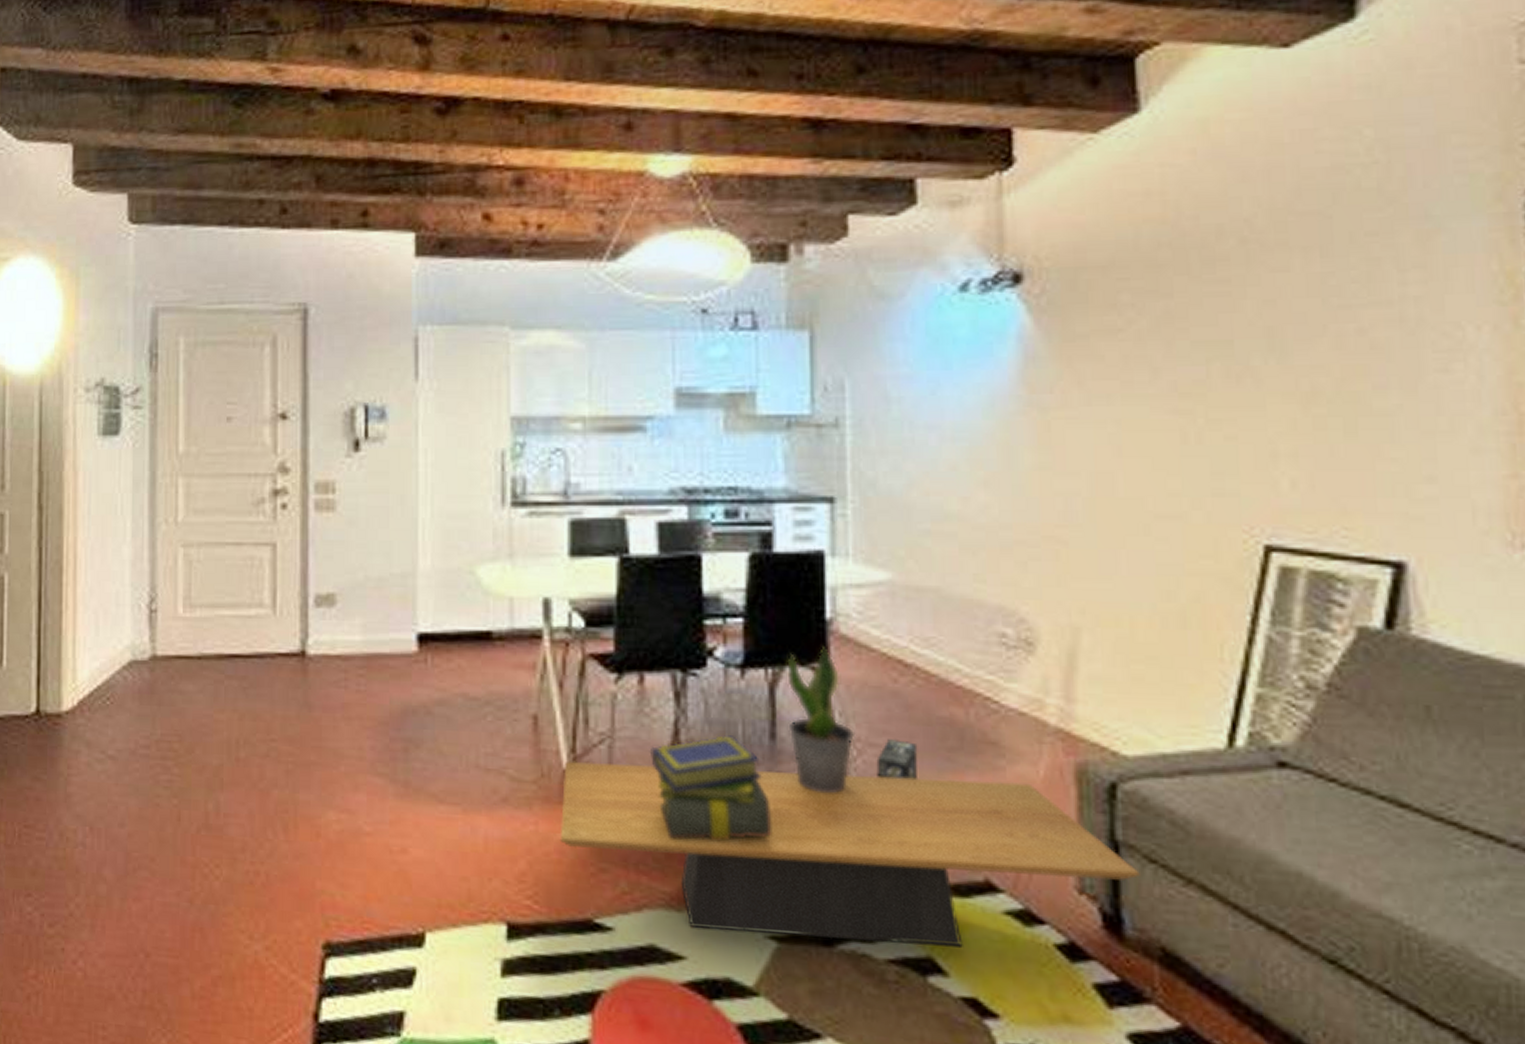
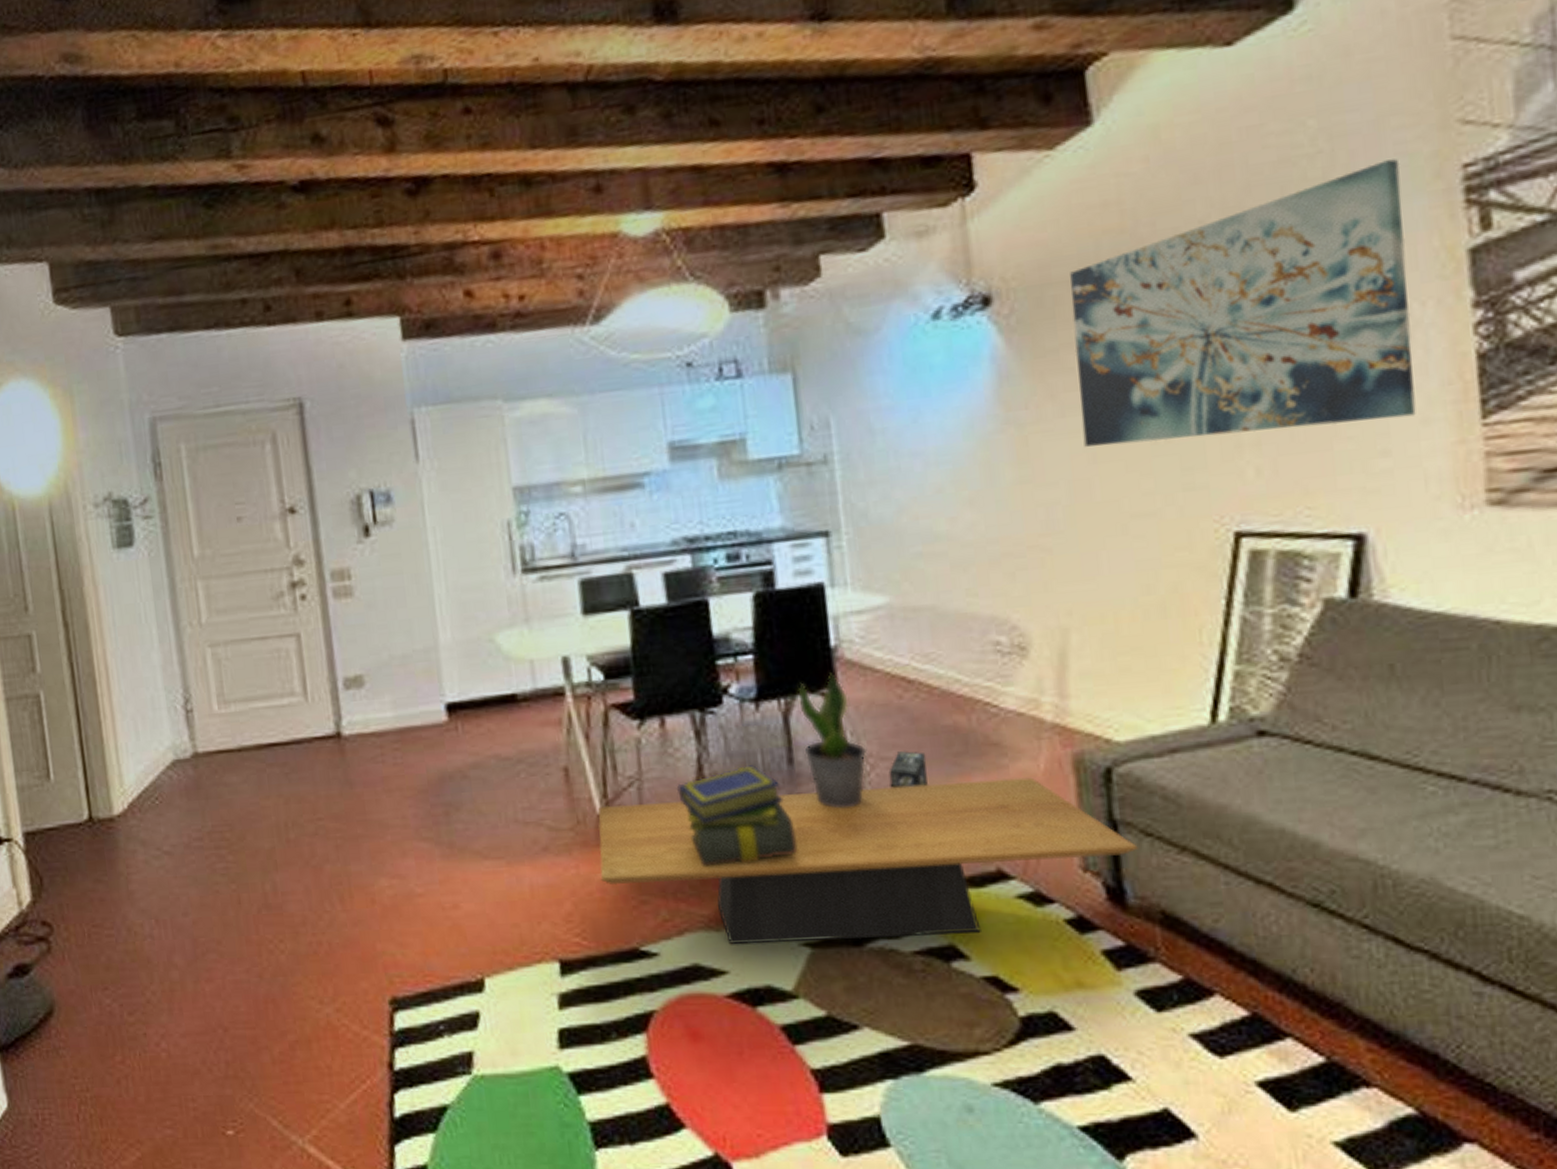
wall art: none [1105,177,1466,444] -> present [1070,159,1416,447]

